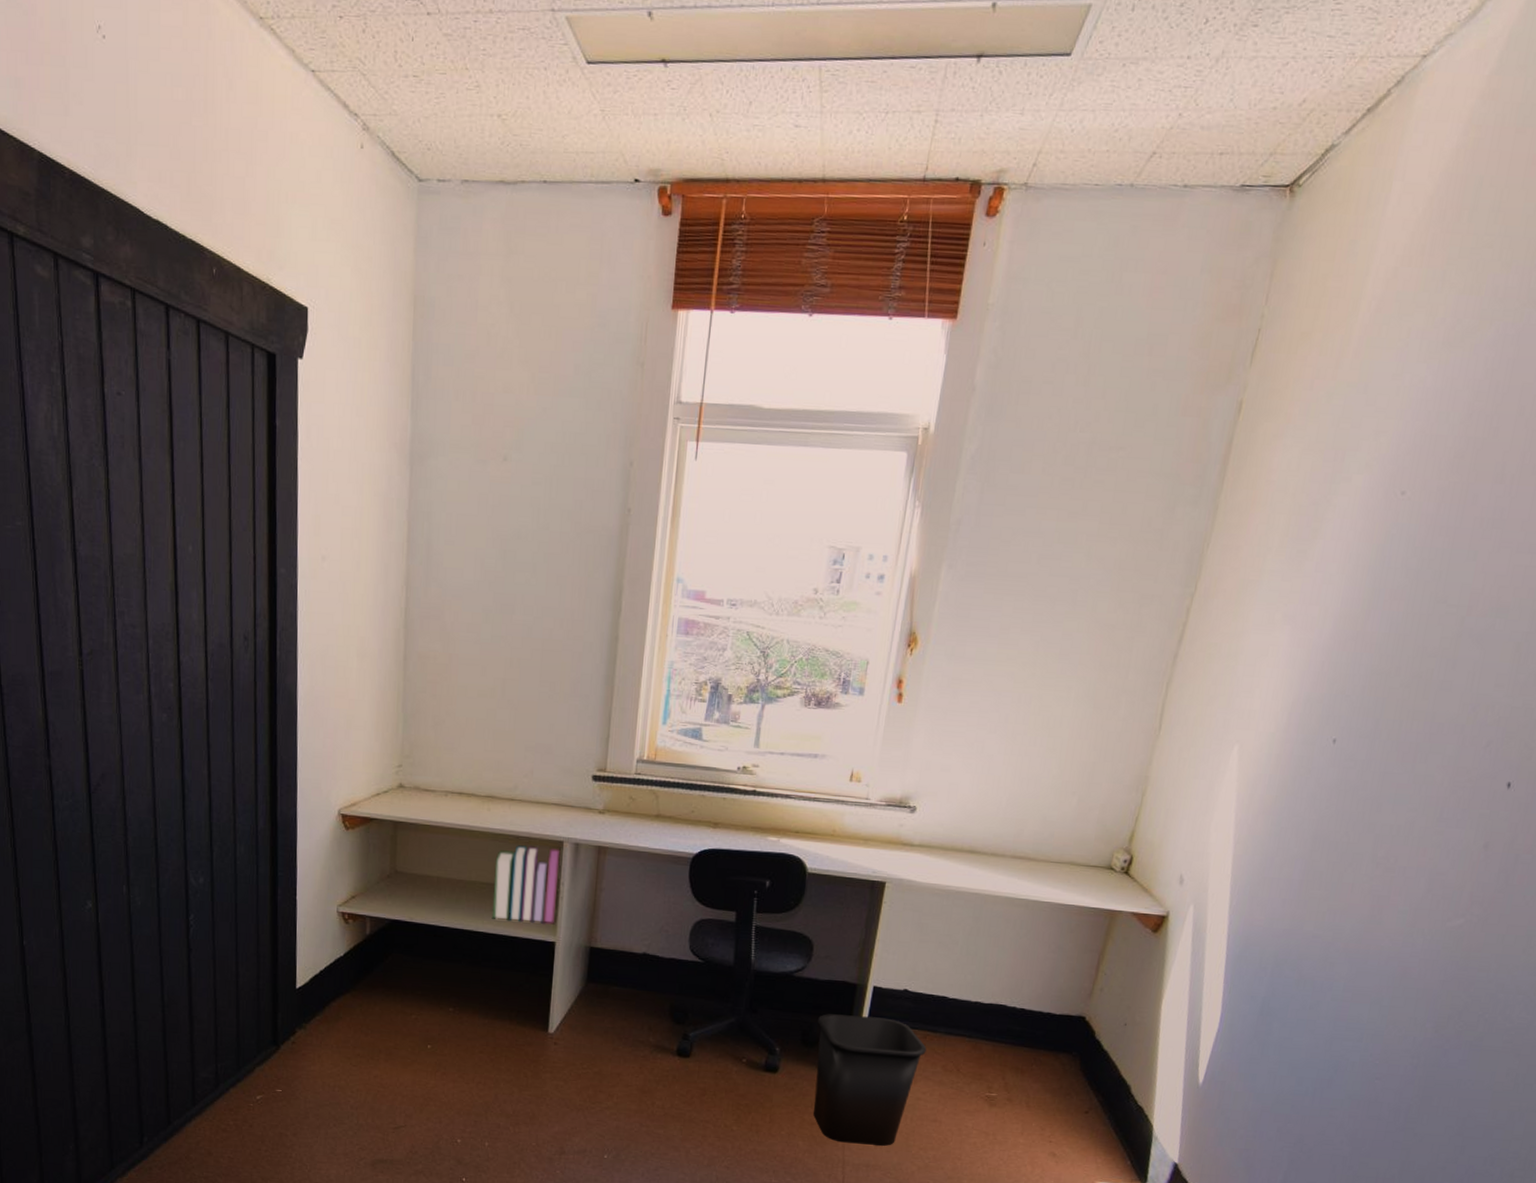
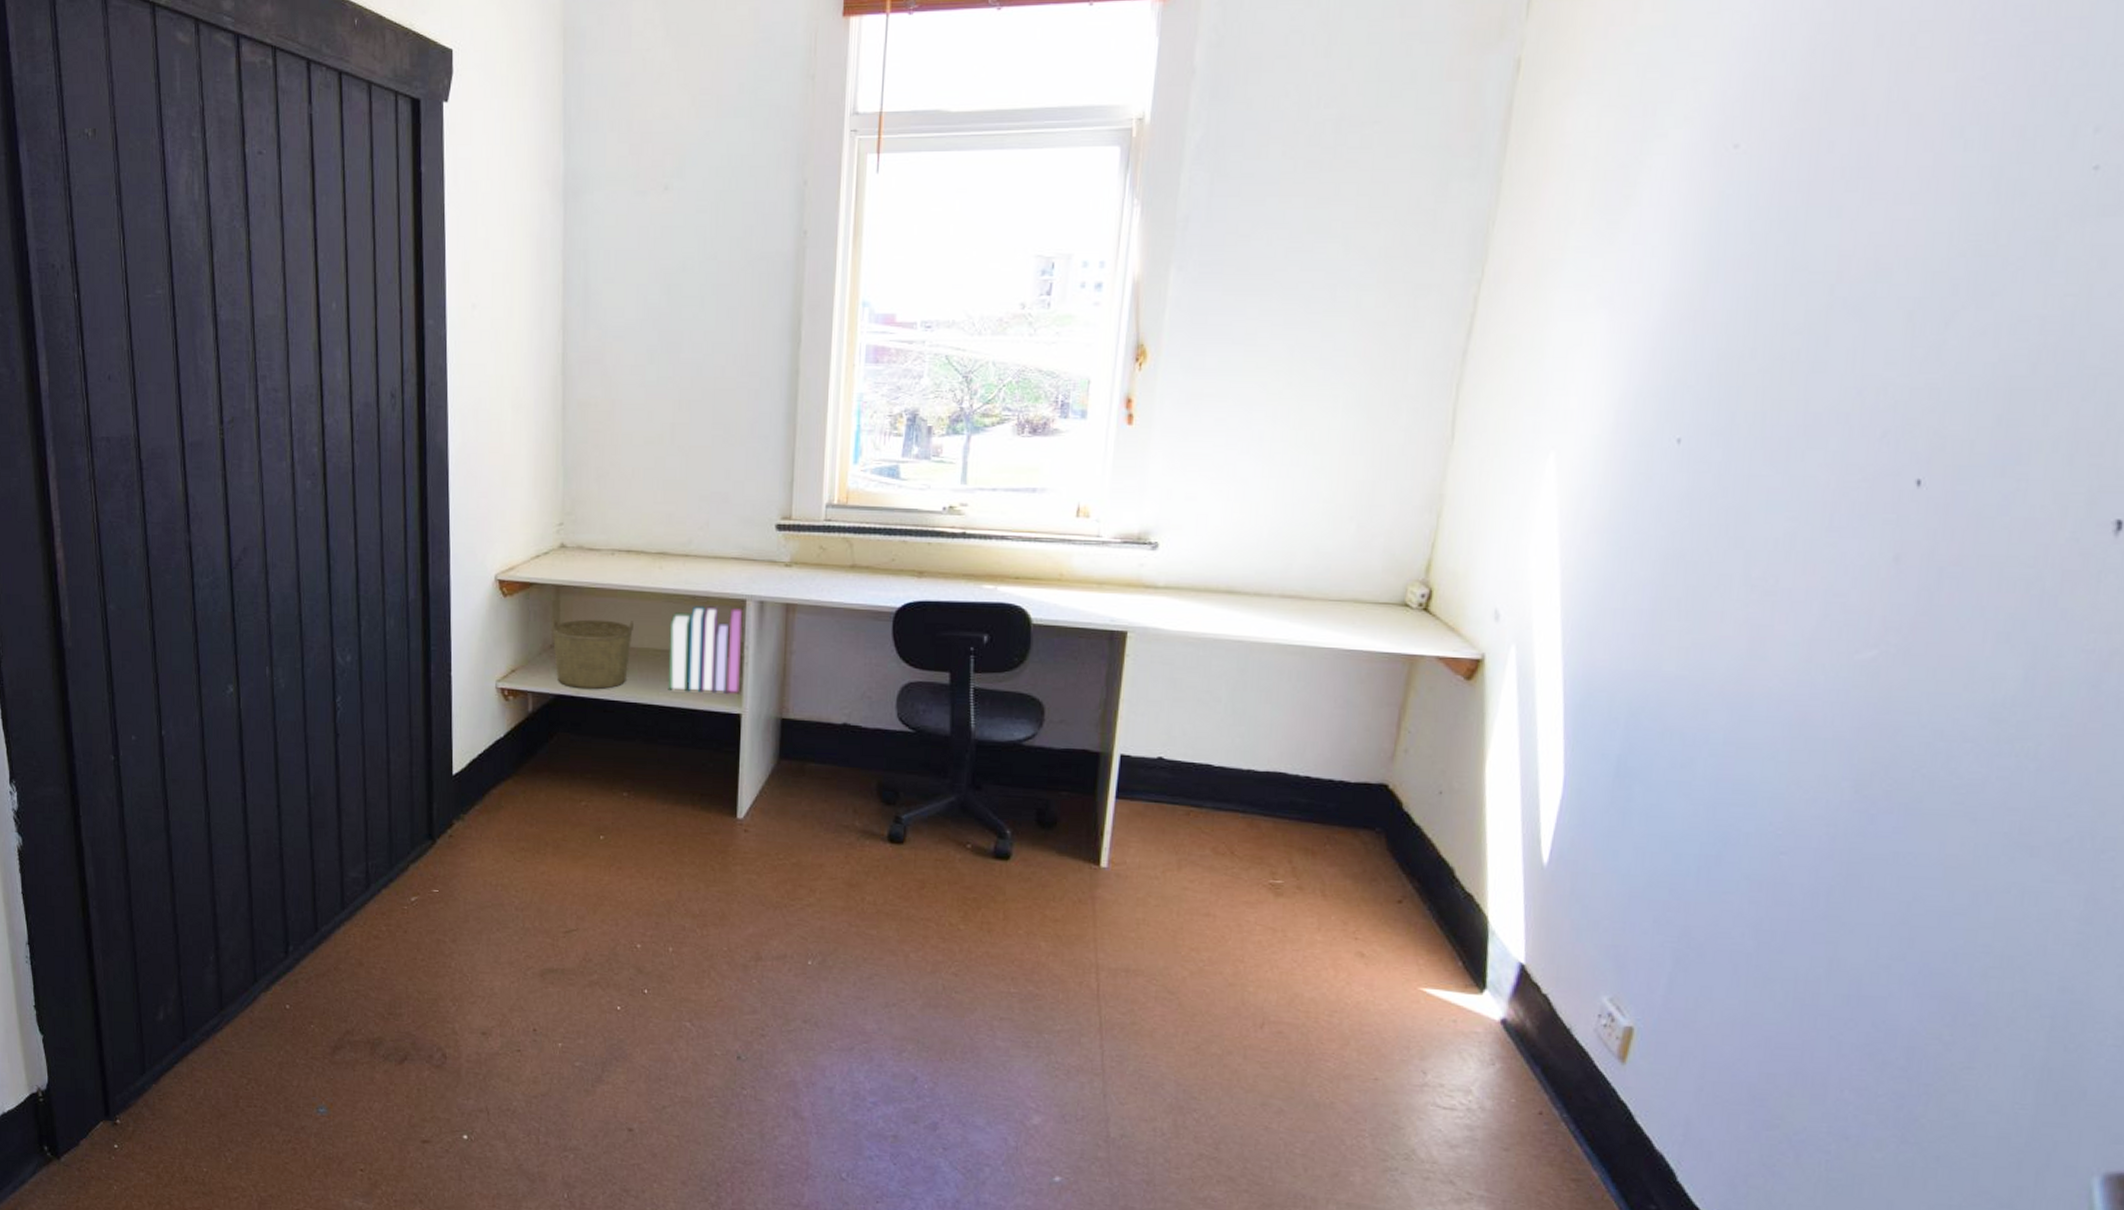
basket: none [388,850,463,916] -> present [551,617,633,689]
waste bin: present [813,1014,927,1146] -> none [1055,788,1191,946]

